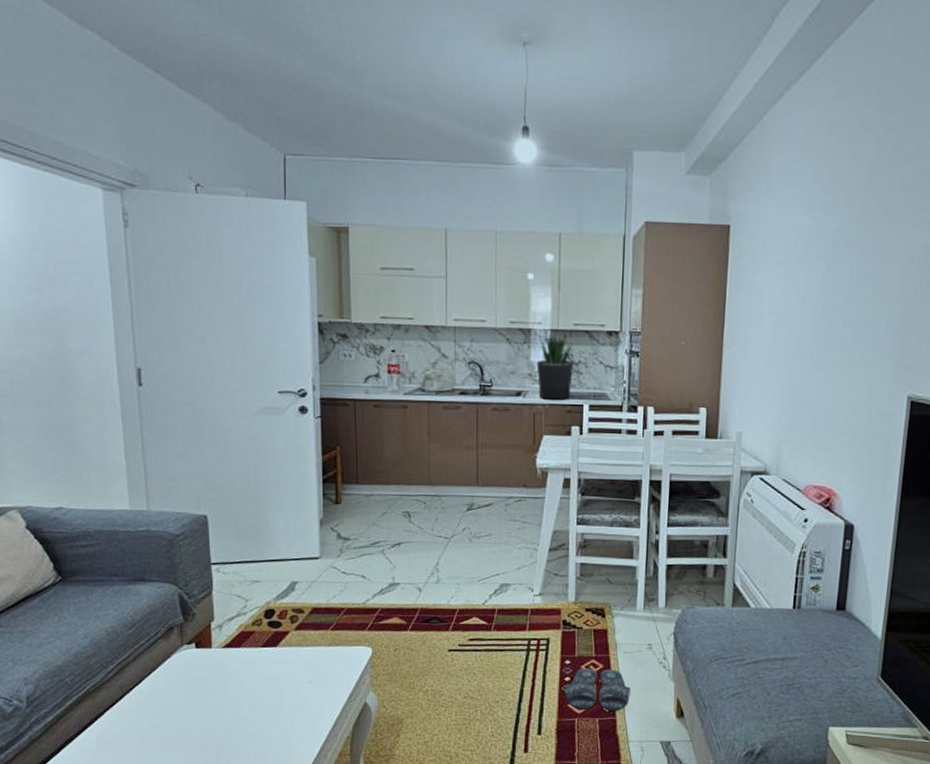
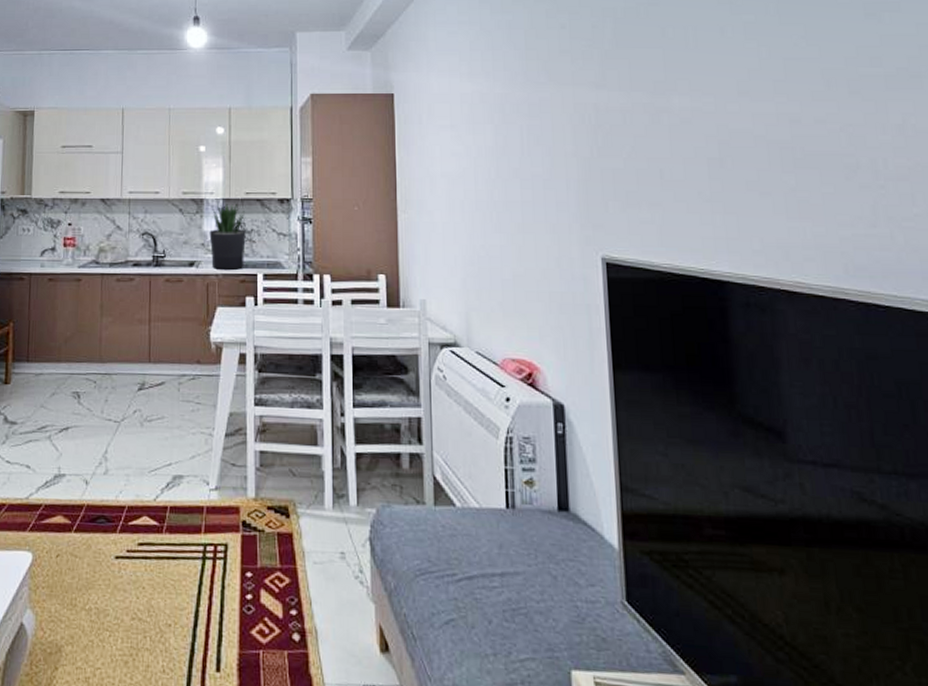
slippers: present [565,668,631,711] -> none [247,582,323,642]

